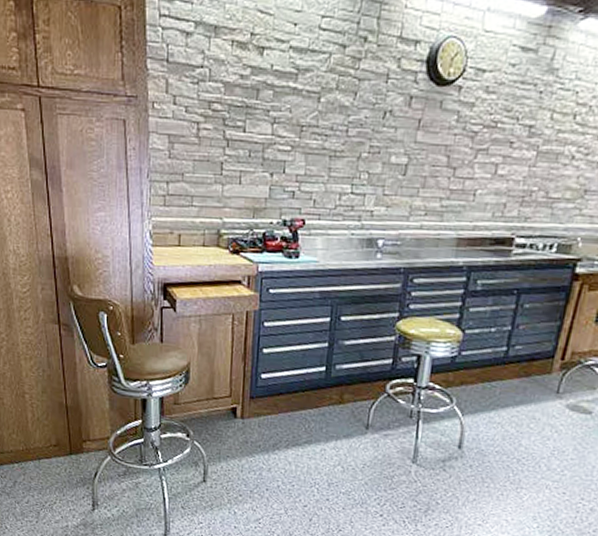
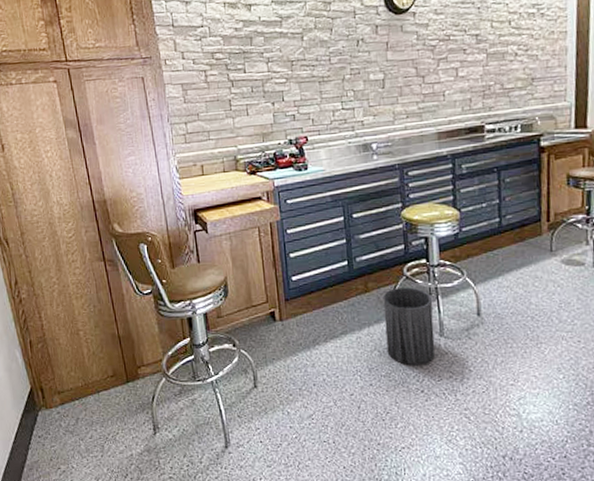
trash can: none [351,404,411,490] -> present [383,287,435,366]

